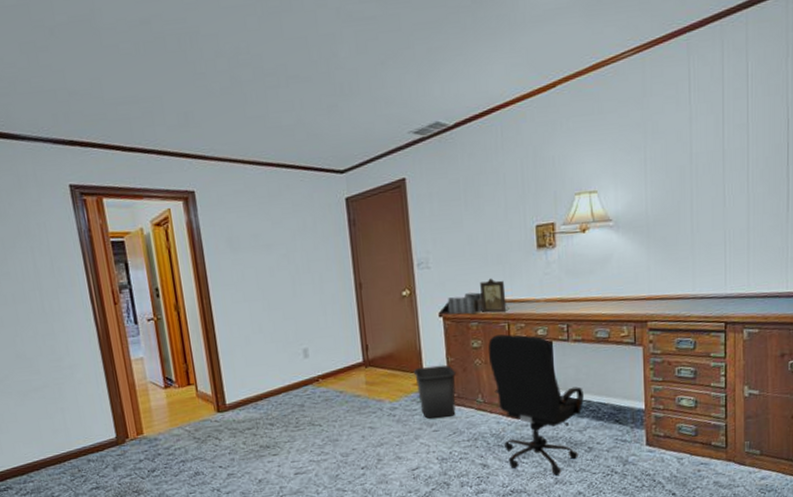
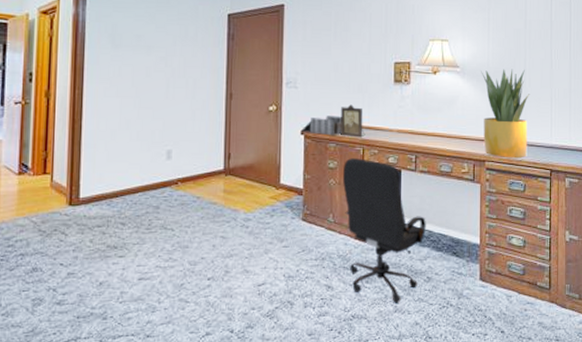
waste bin: present [413,364,457,419] -> none [271,181,311,235]
planter: none [638,212,699,316] -> present [481,69,530,159]

